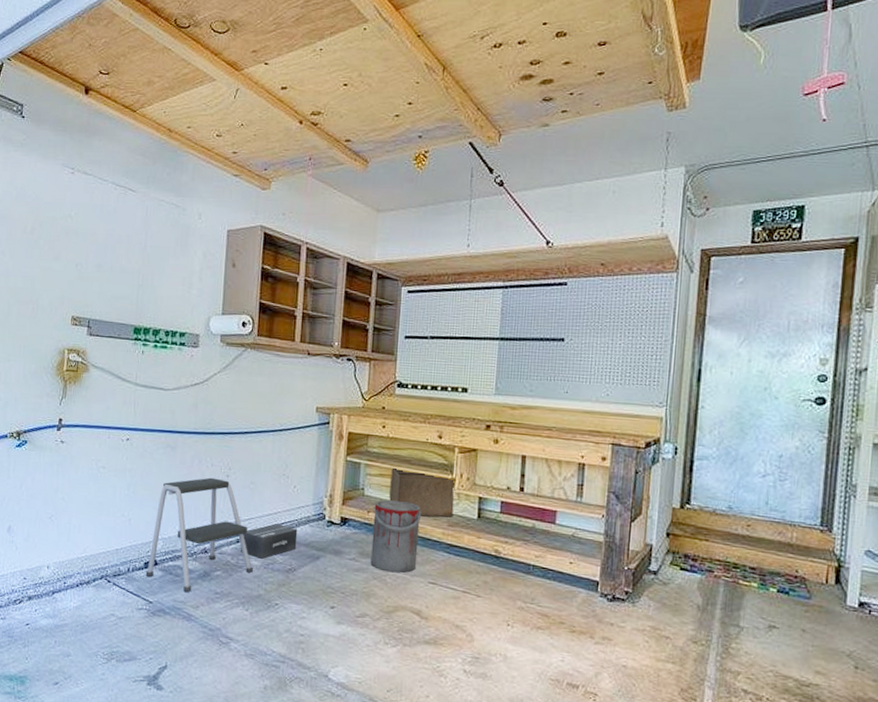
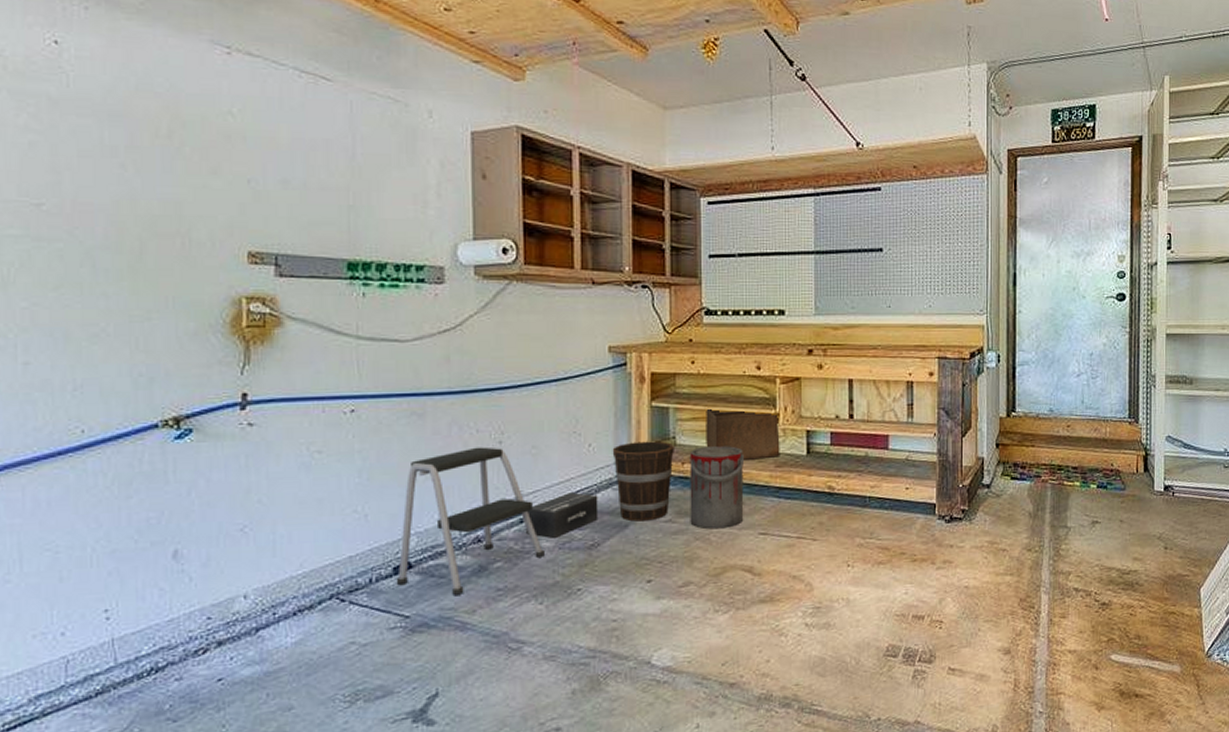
bucket: none [312,488,362,557] -> present [612,441,674,522]

